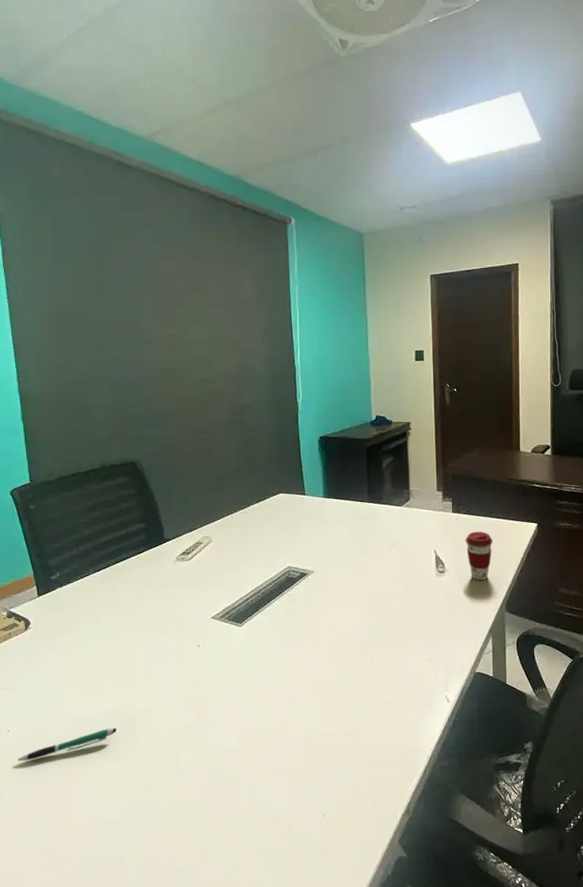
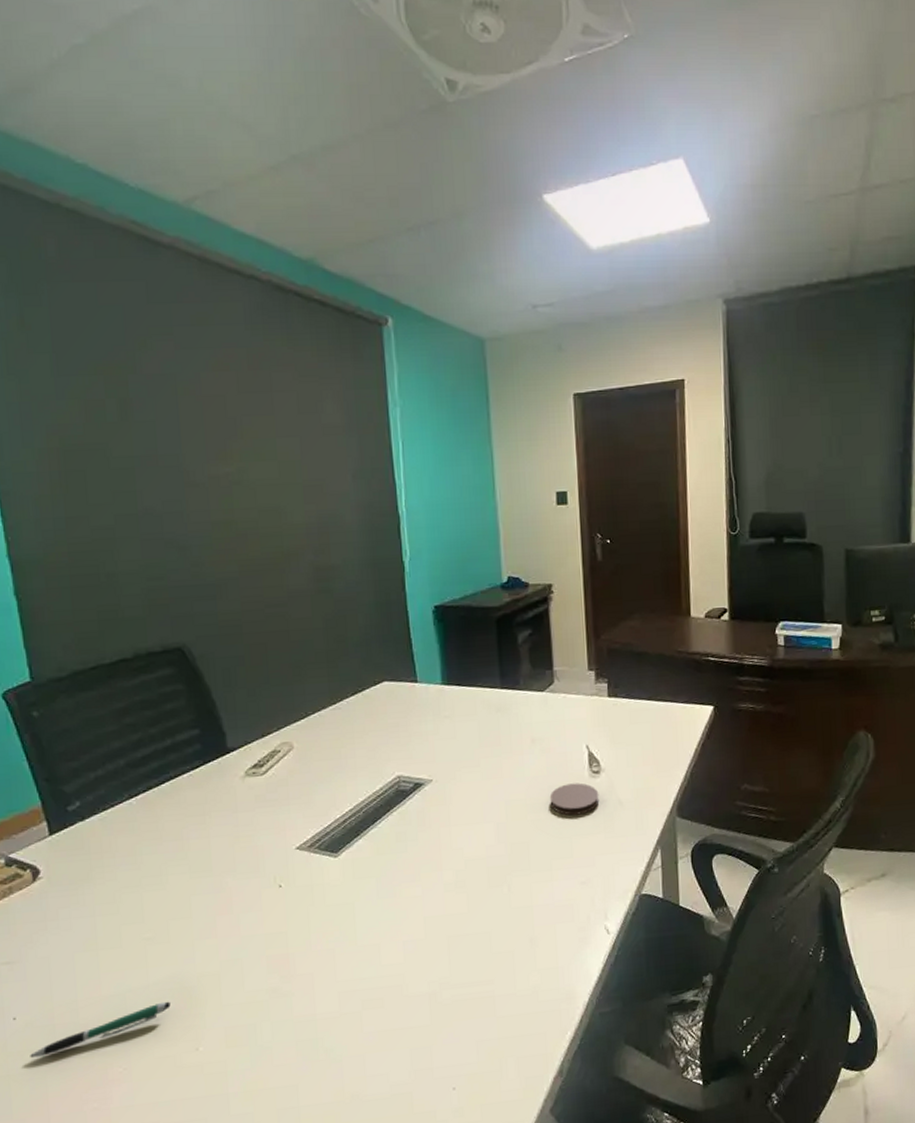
coaster: none [404,580,444,605] -> present [549,783,600,816]
coffee cup: present [465,531,493,580] -> none [625,718,659,780]

